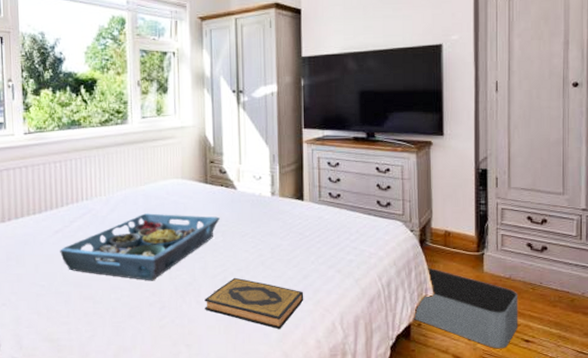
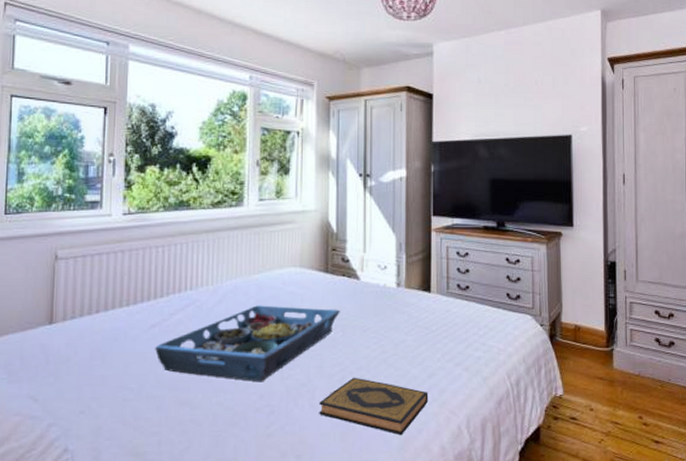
storage bin: present [412,268,518,349] -> none [541,365,648,452]

